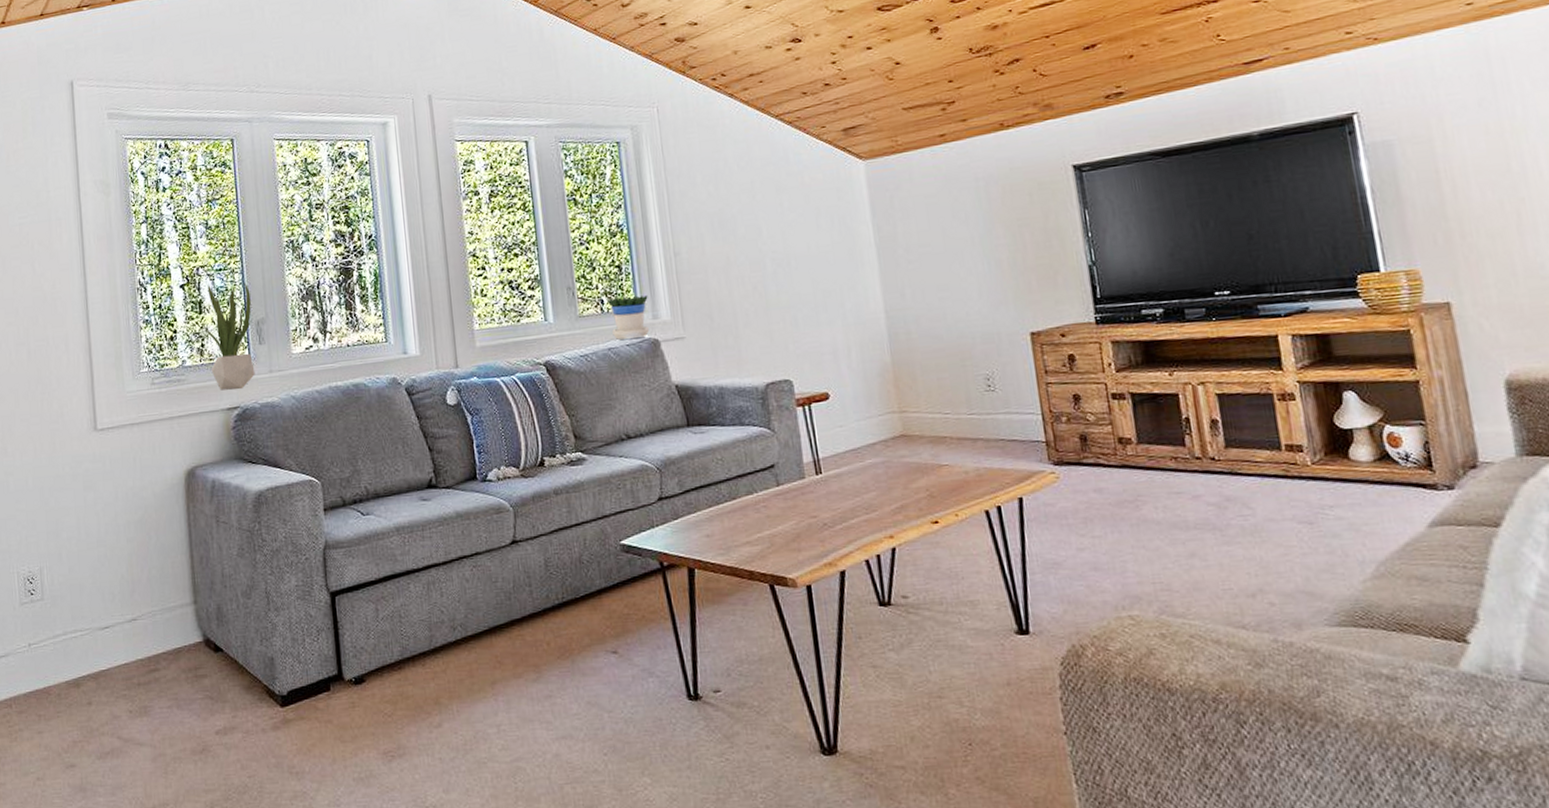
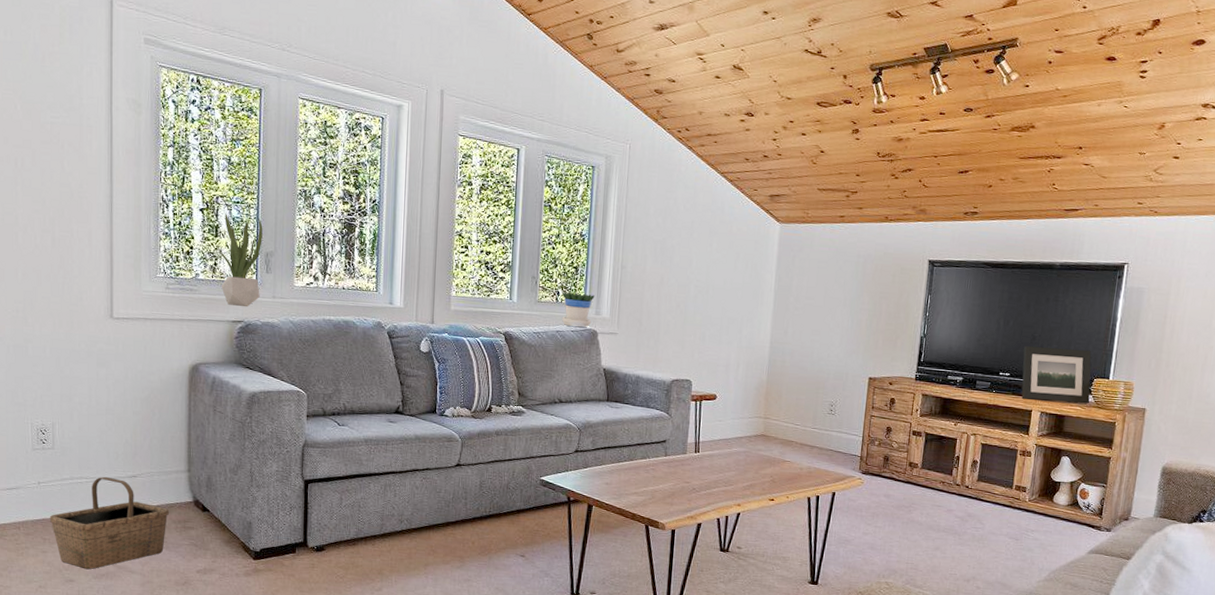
basket: none [43,624,178,749] -> present [49,476,170,570]
picture frame: none [1238,239,1360,323] -> present [1021,346,1091,404]

